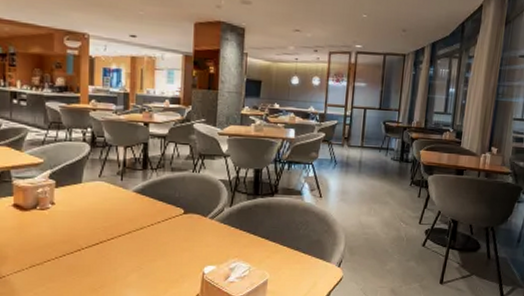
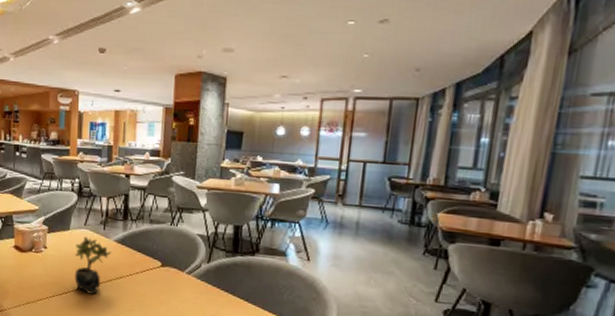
succulent plant: none [88,188,131,249] -> present [74,236,112,295]

